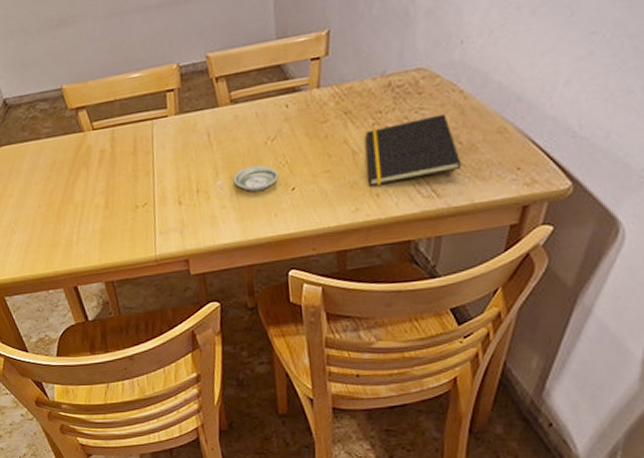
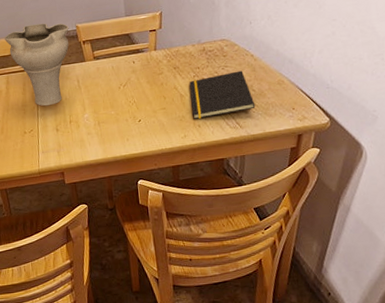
vase: none [107,52,196,171] -> present [4,23,69,106]
saucer: present [233,165,278,192] -> none [96,103,129,123]

